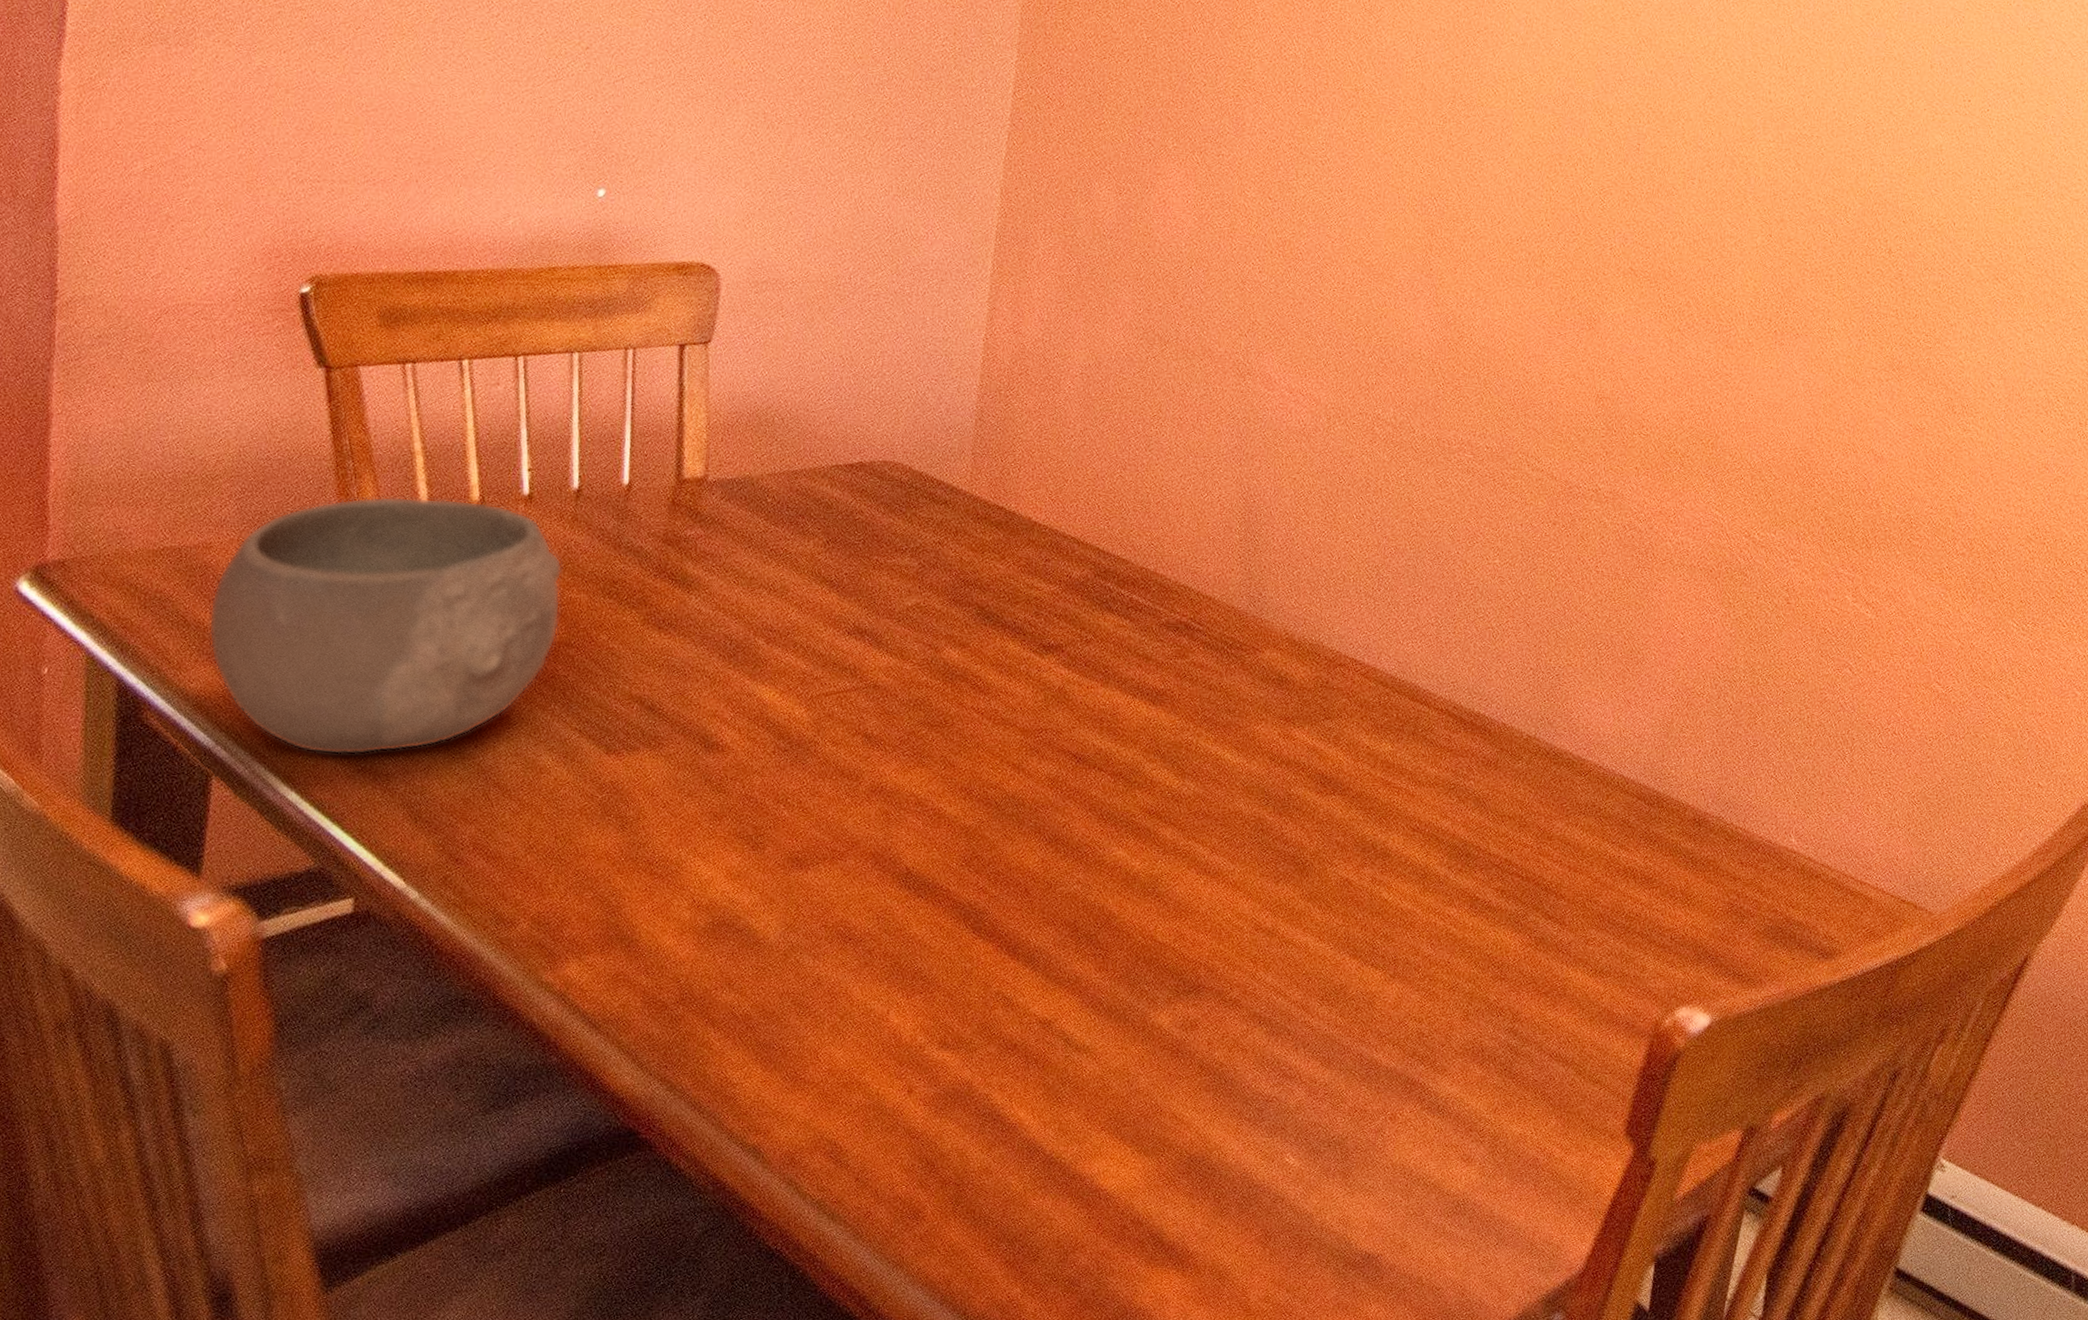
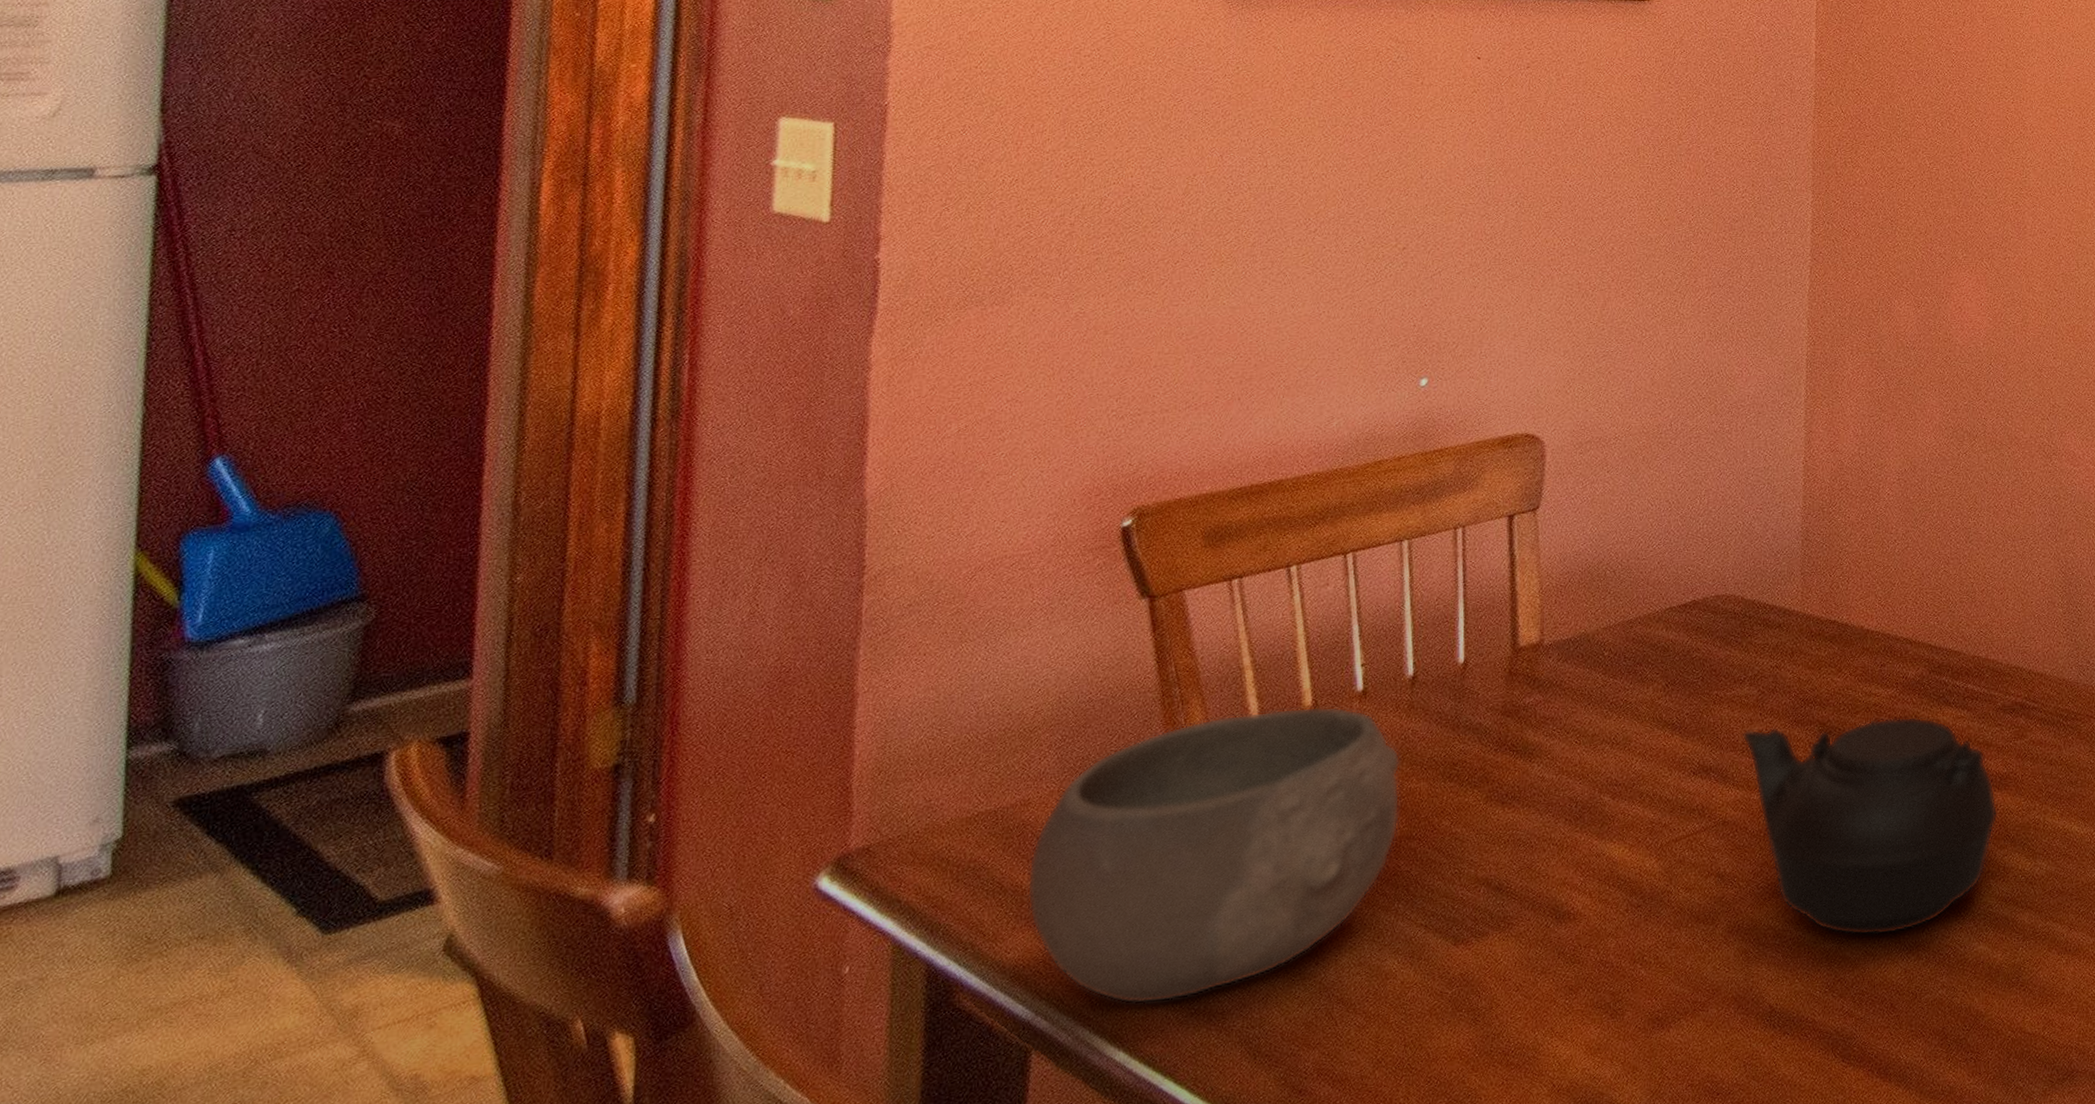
teapot: none [898,600,1151,824] -> present [1741,716,1998,936]

